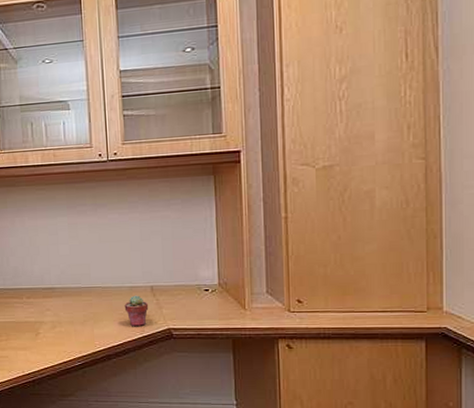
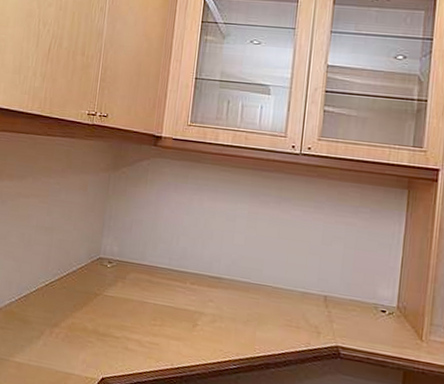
potted succulent: present [124,295,149,327] -> none [292,302,319,338]

